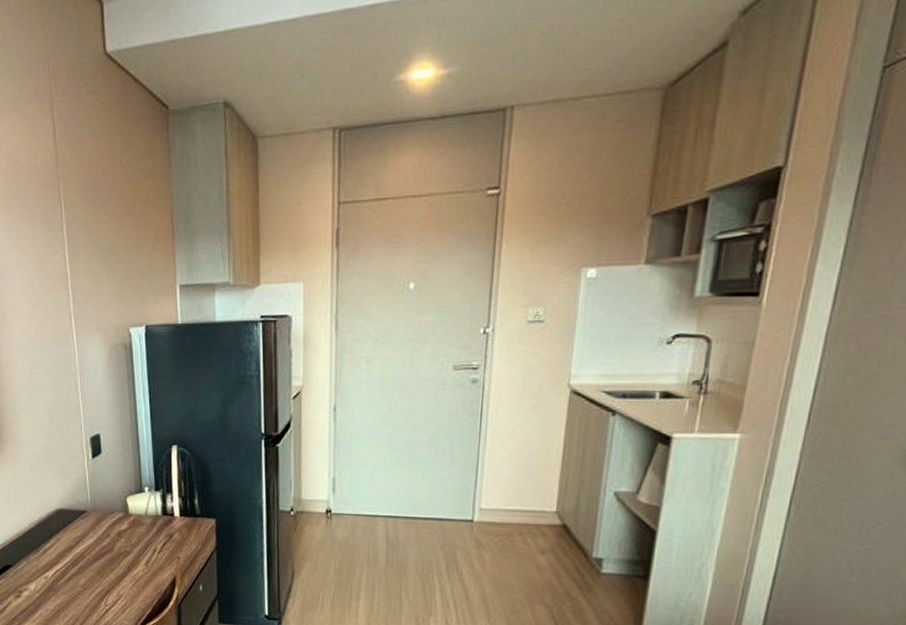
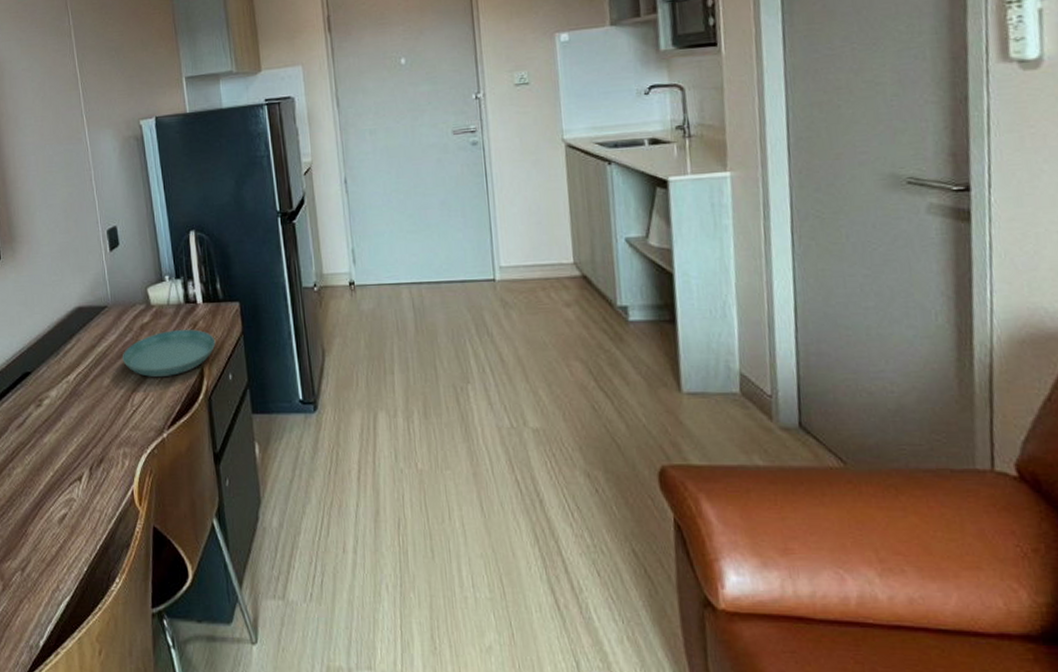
saucer: none [98,539,189,582] -> present [122,329,216,378]

